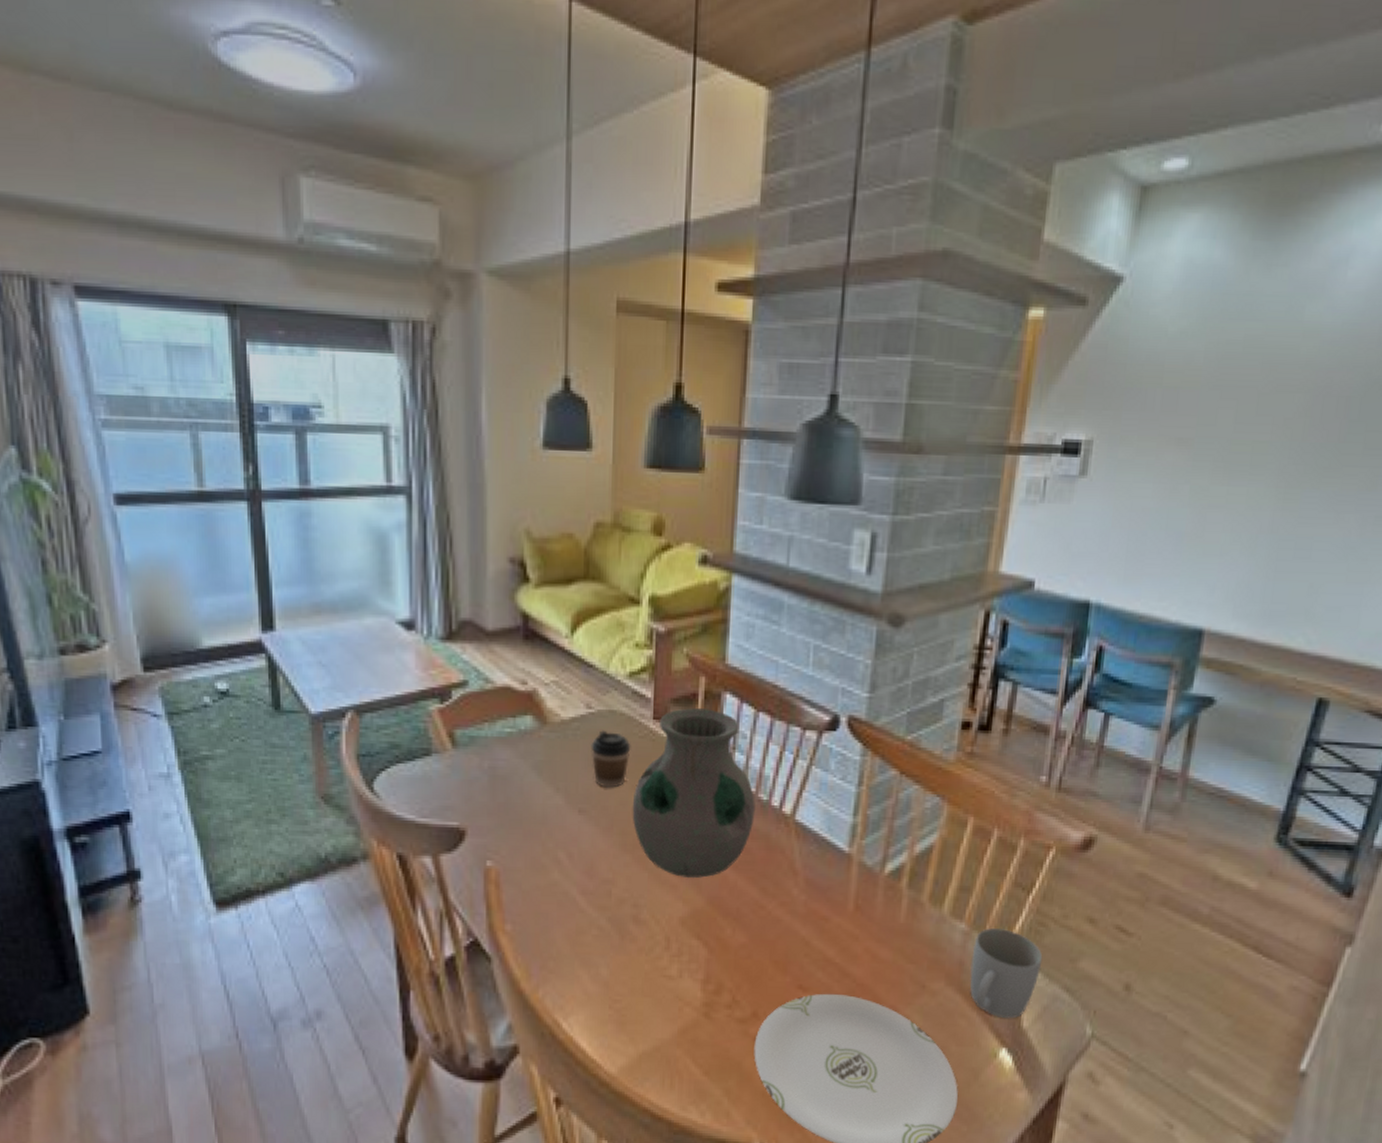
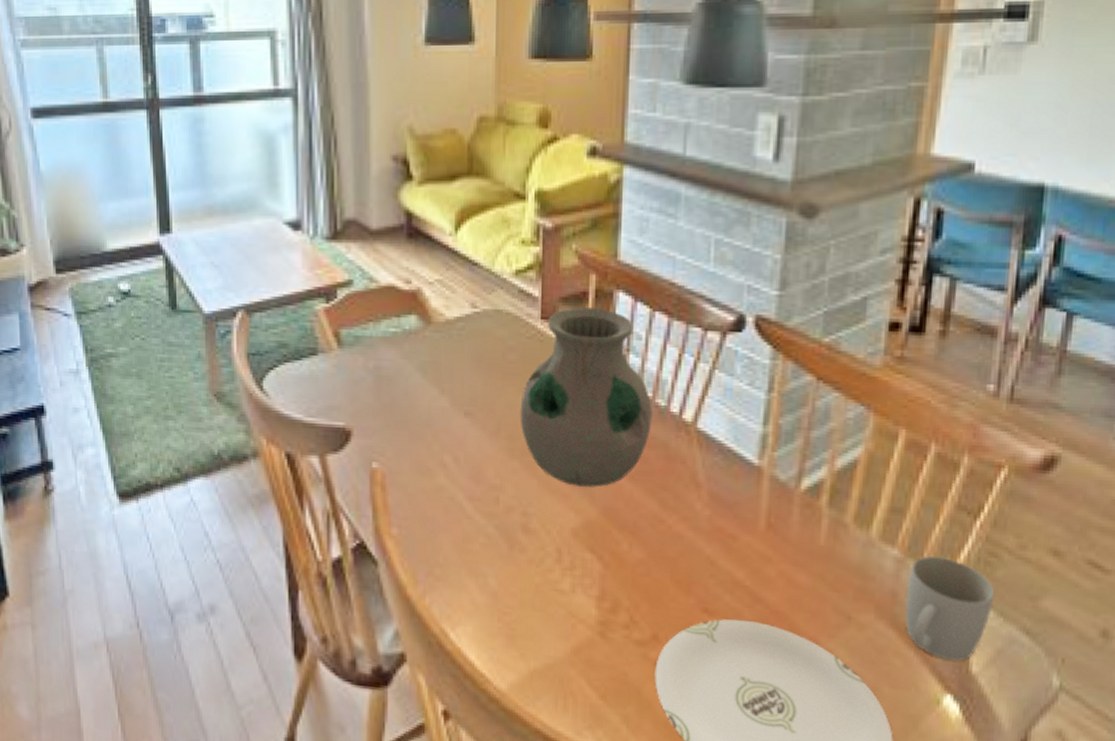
coffee cup: present [591,730,631,788] -> none [476,330,518,390]

